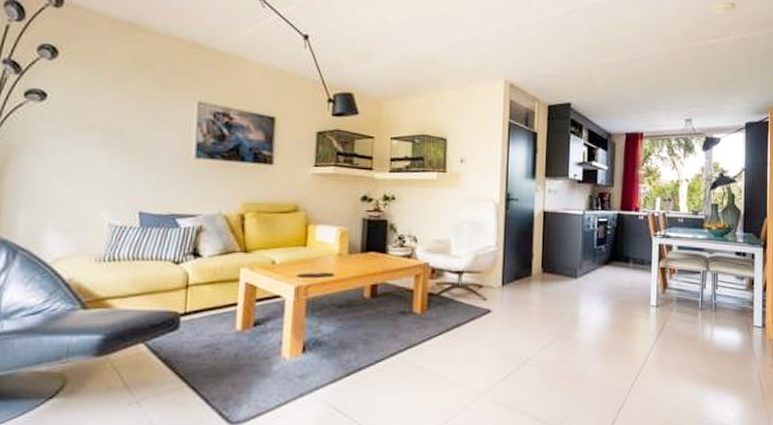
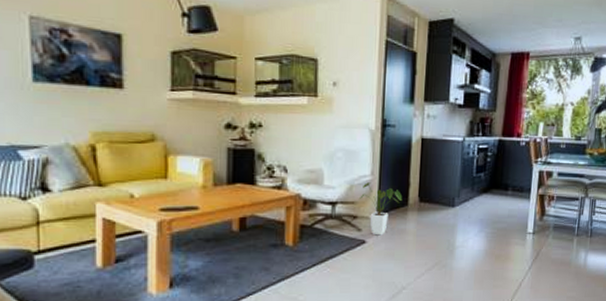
house plant: none [485,253,526,305] -> present [360,182,403,236]

